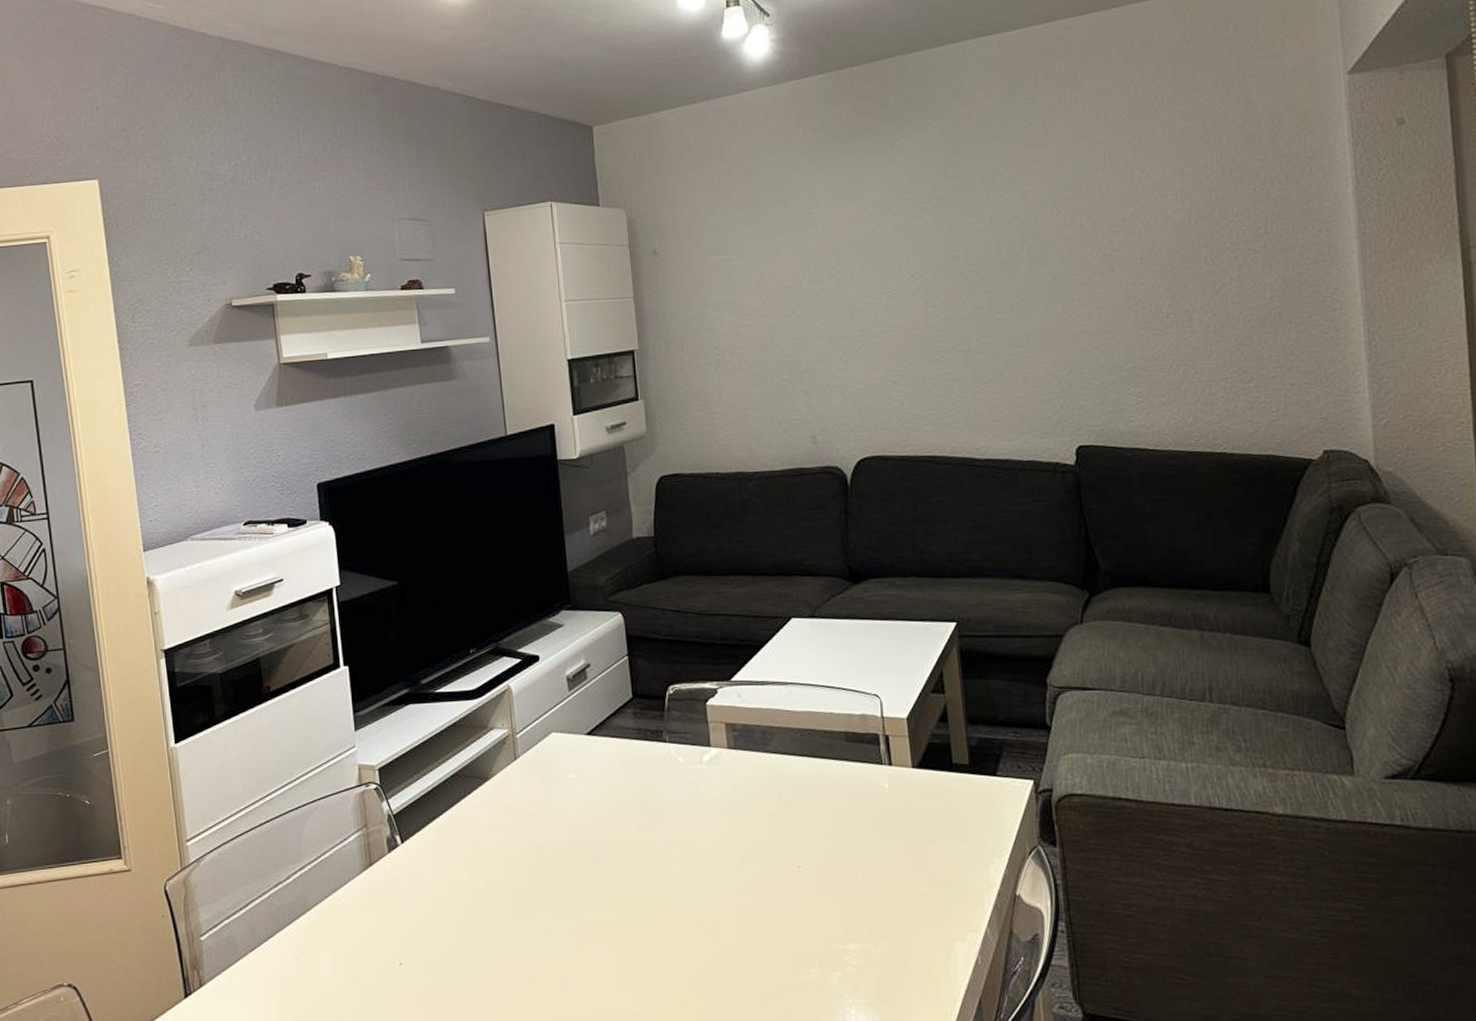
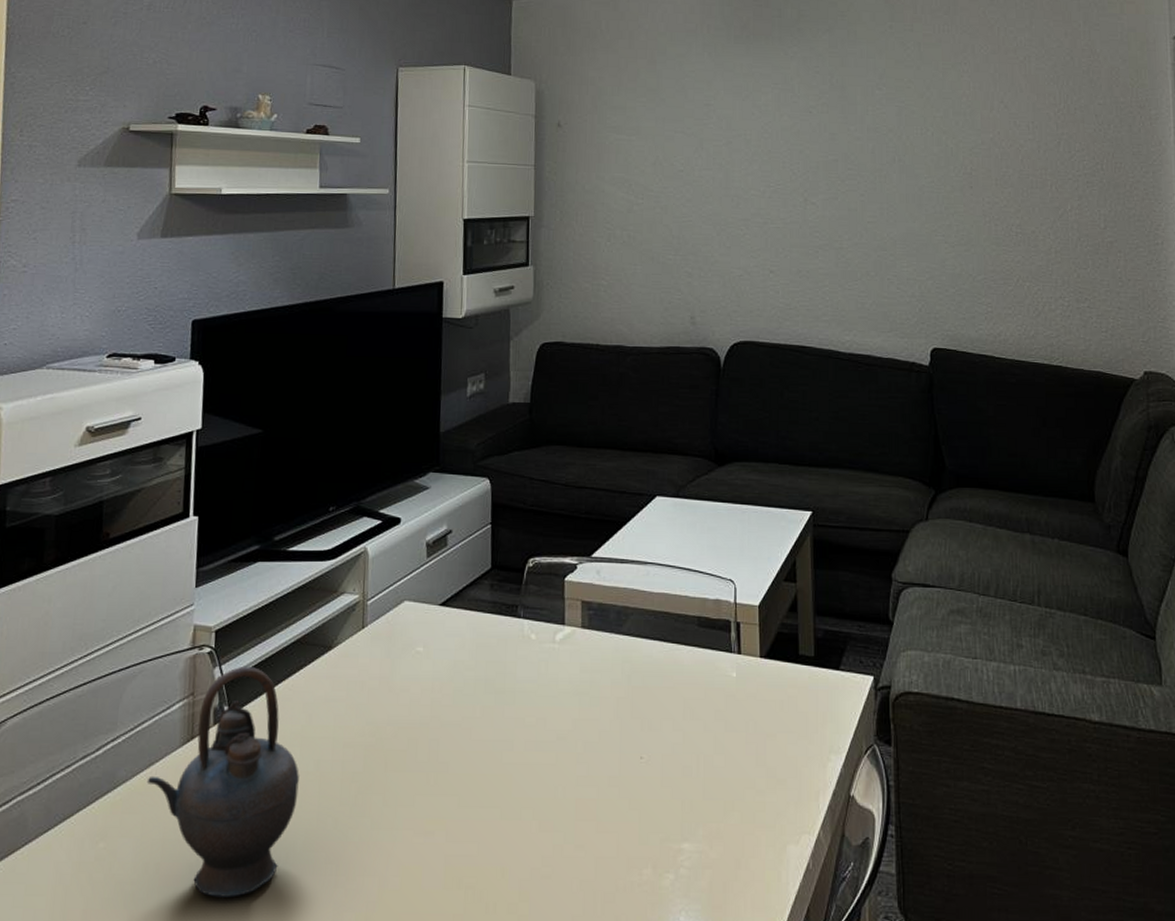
teapot: none [335,800,474,1001] -> present [146,667,299,897]

